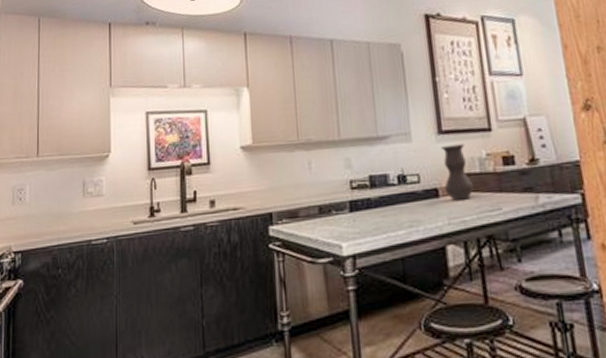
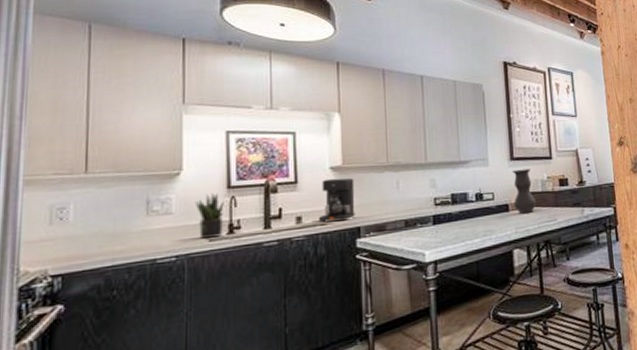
potted plant: none [121,175,146,221] -> present [195,193,224,239]
coffee maker: none [230,158,267,207] -> present [318,178,355,222]

